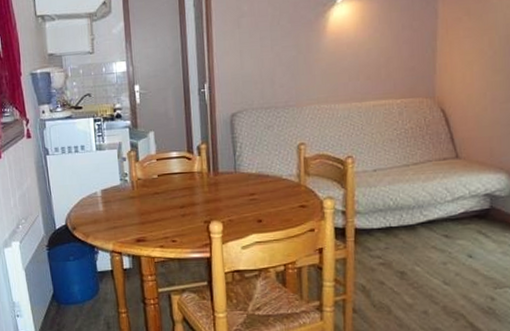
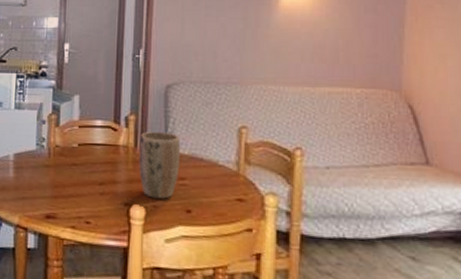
plant pot: none [212,155,249,214] -> present [139,131,180,199]

